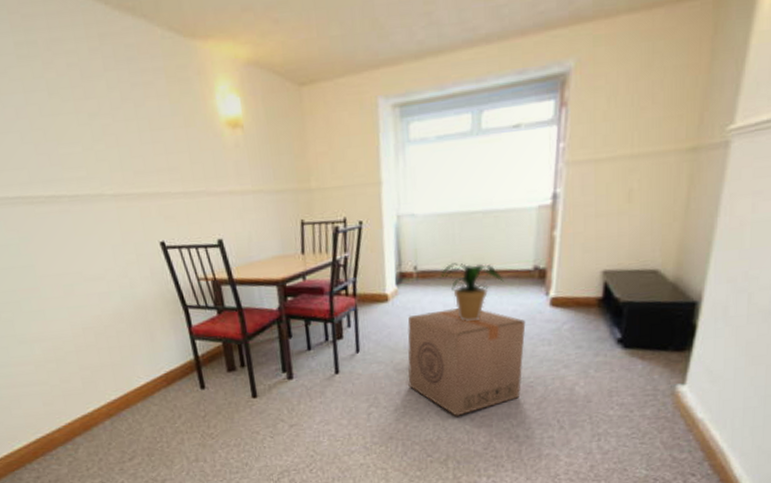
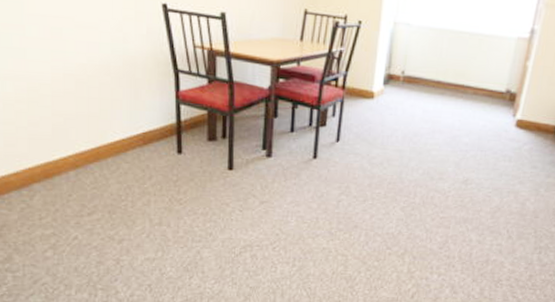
cardboard box: present [407,308,526,416] -> none [380,115,493,215]
potted plant: present [441,263,504,322] -> none [425,74,479,130]

